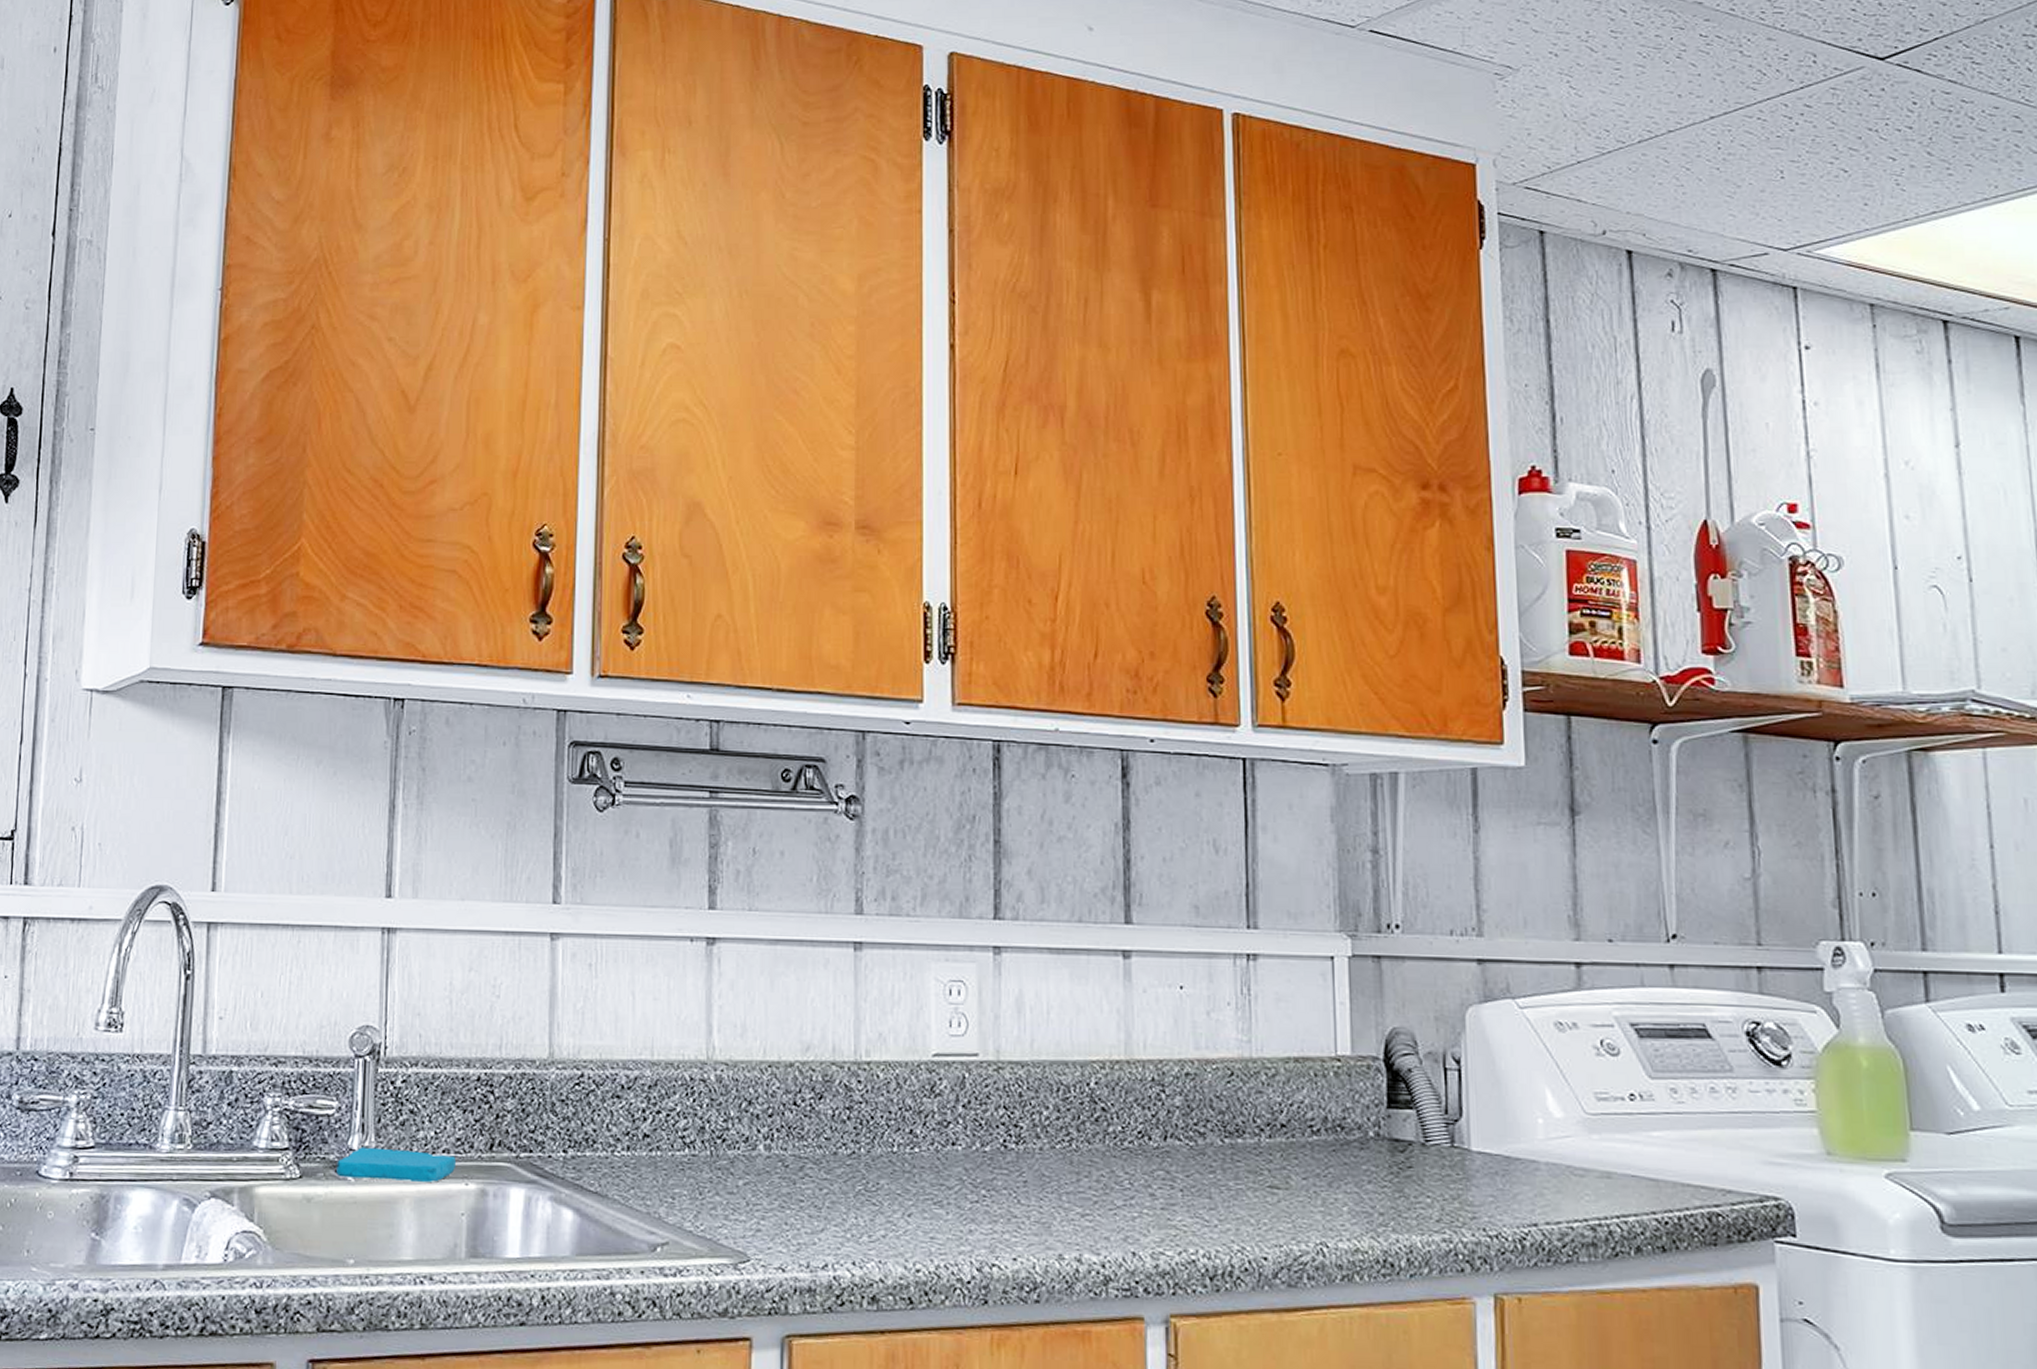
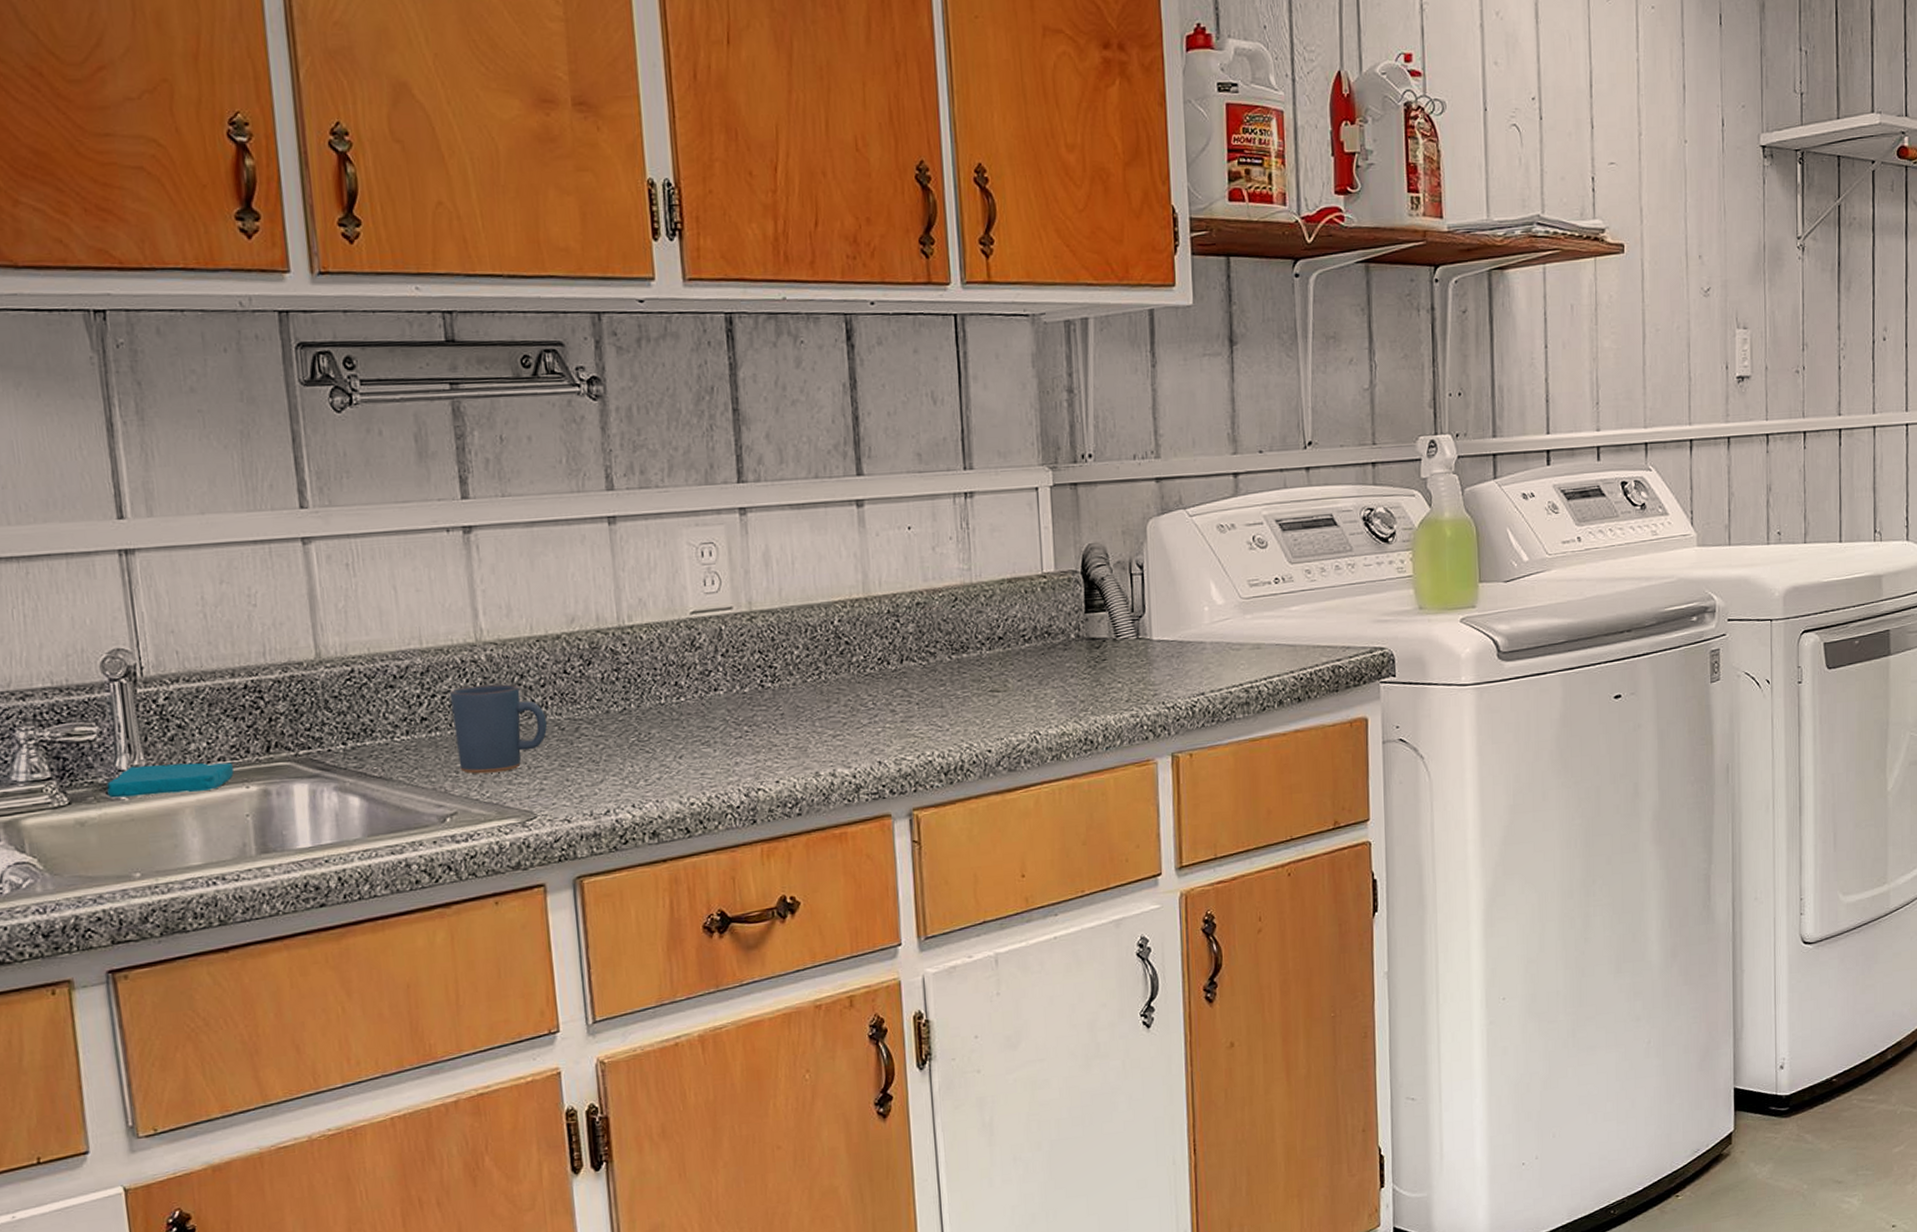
mug: none [674,1106,771,1205] -> present [449,684,548,774]

